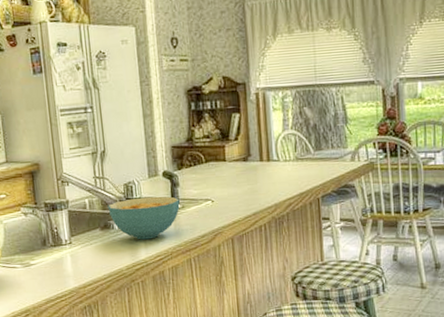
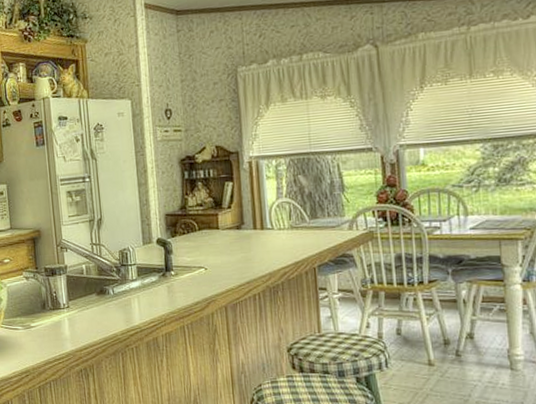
cereal bowl: present [107,196,180,240] -> none [103,263,174,306]

